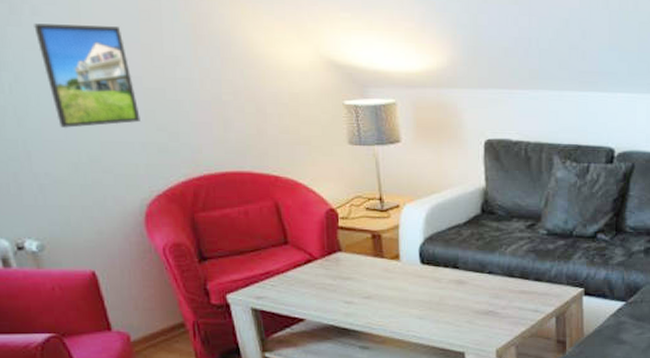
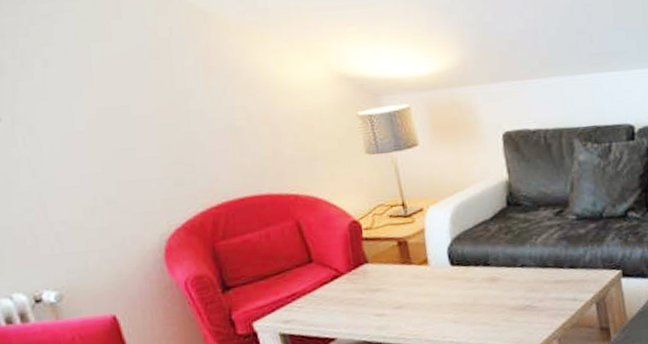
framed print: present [34,23,140,128] -> none [45,68,155,174]

